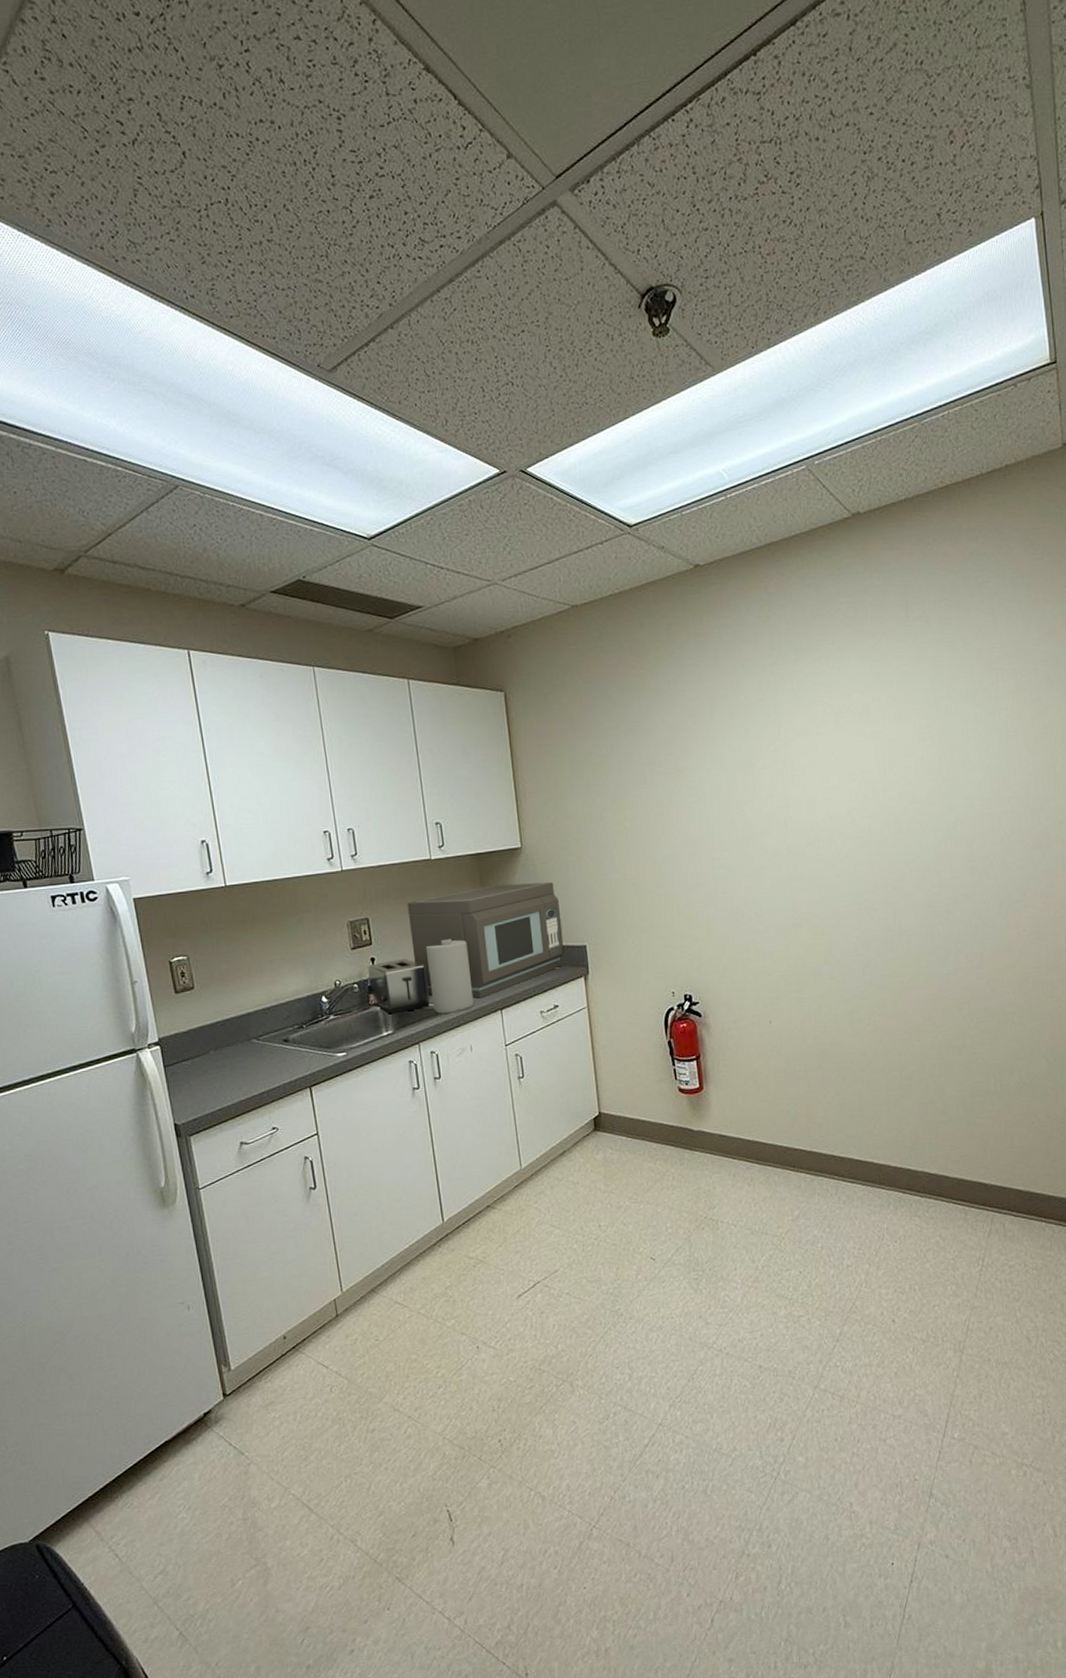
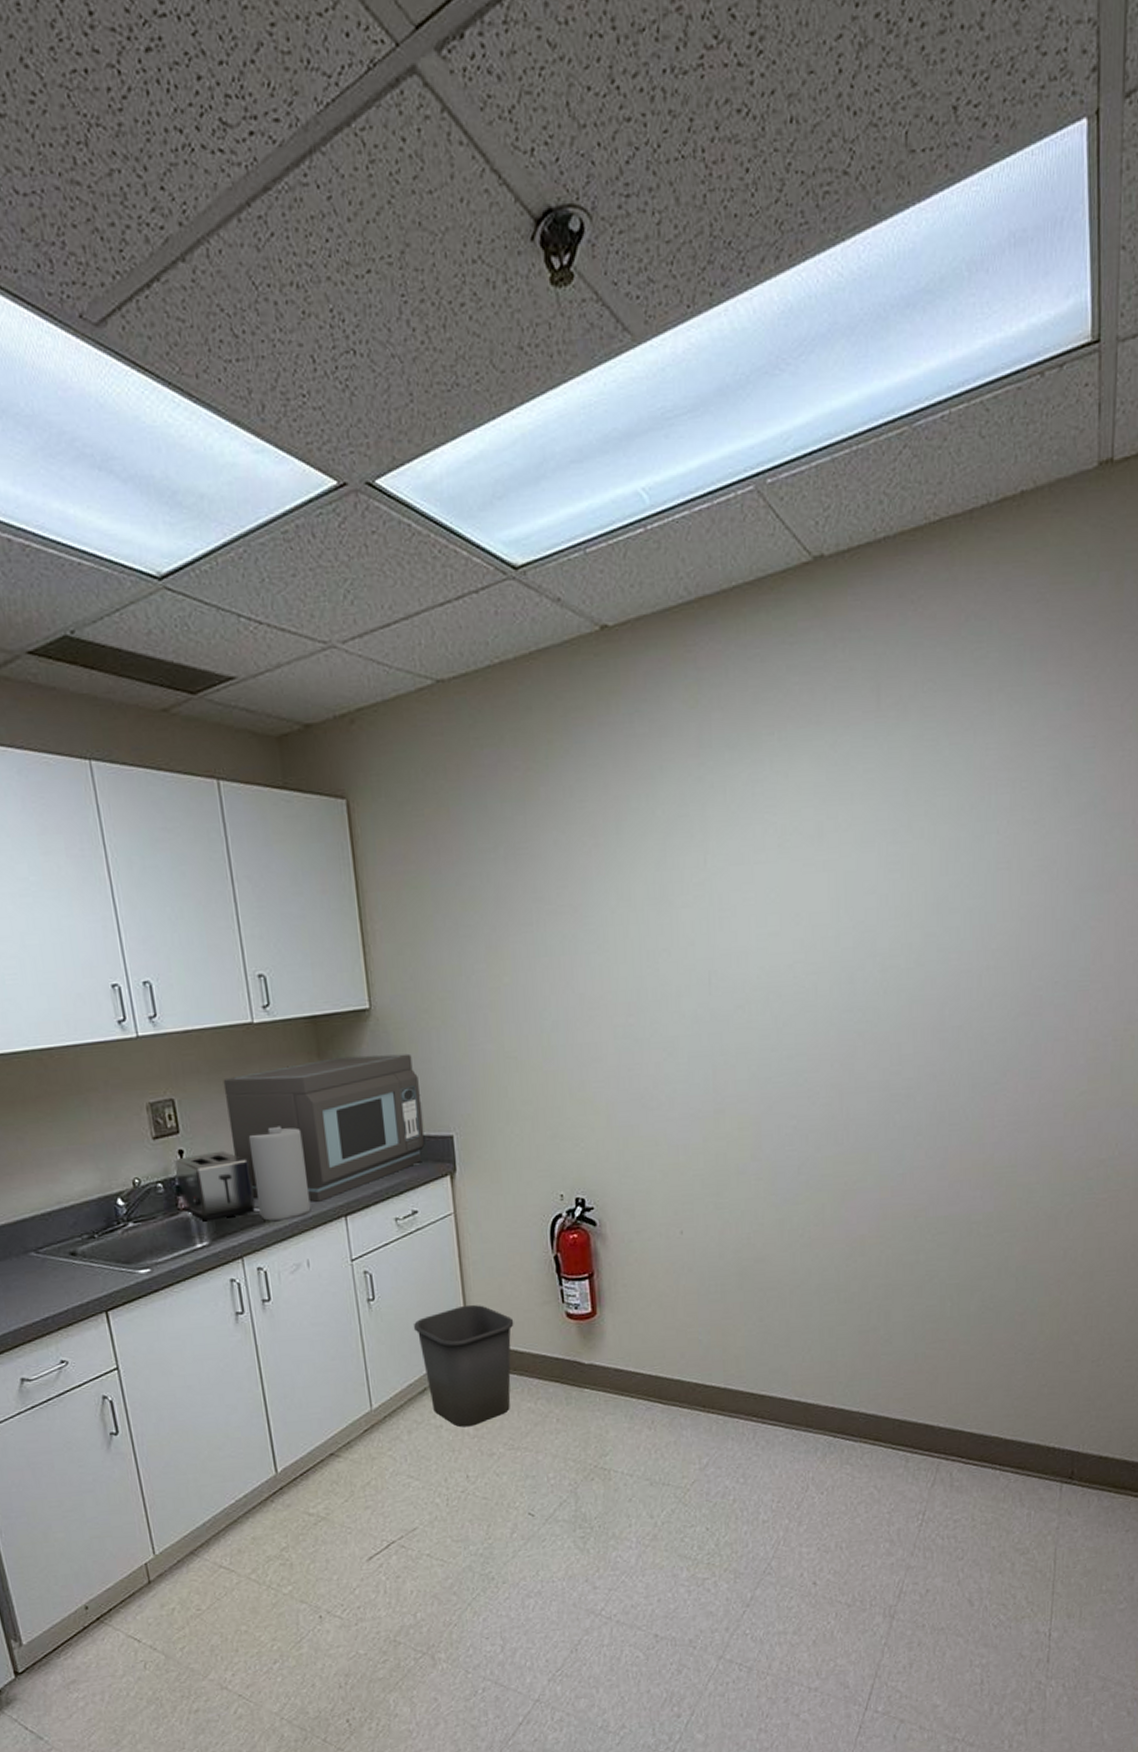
waste bin: none [556,1081,637,1184] -> present [414,1304,514,1428]

